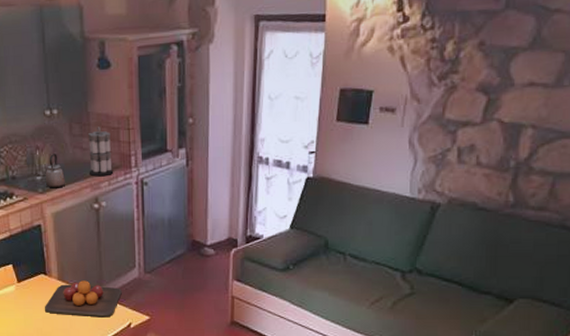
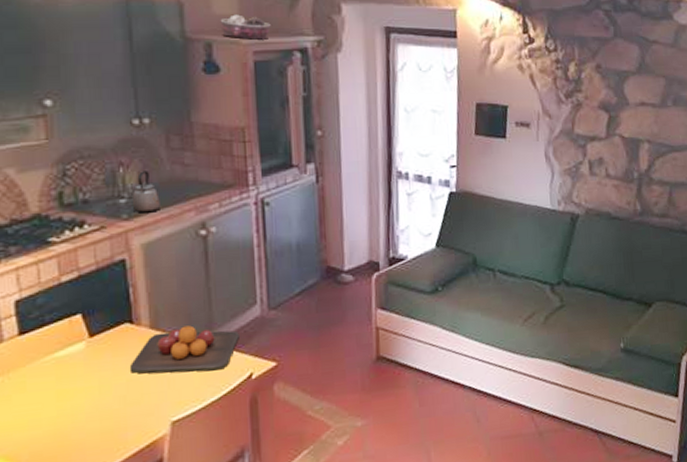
spice rack: present [89,126,114,177] -> none [192,139,226,198]
decorative basket: none [111,13,153,36] -> present [220,14,271,40]

